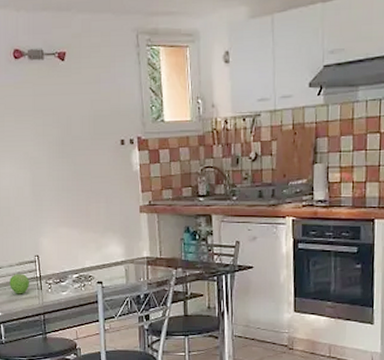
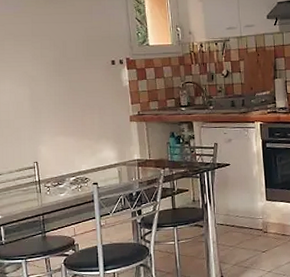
fruit: present [9,274,29,294] -> none [9,179,29,198]

